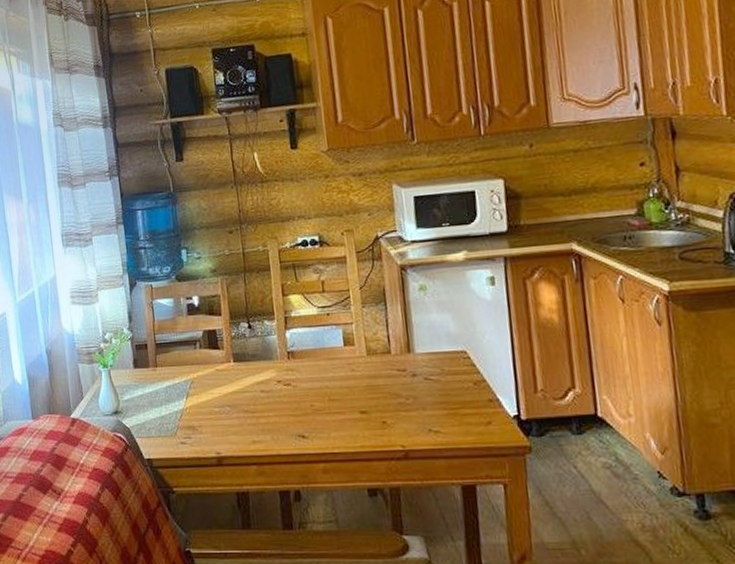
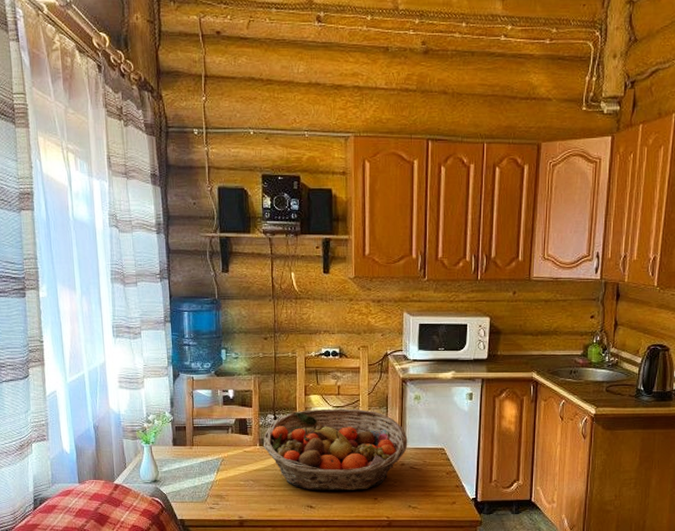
fruit basket: none [237,308,418,415] -> present [263,408,408,490]

